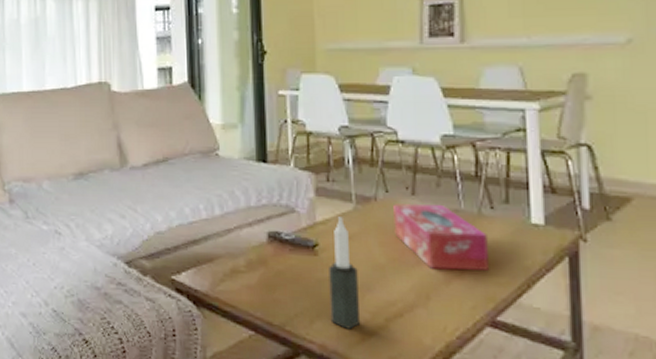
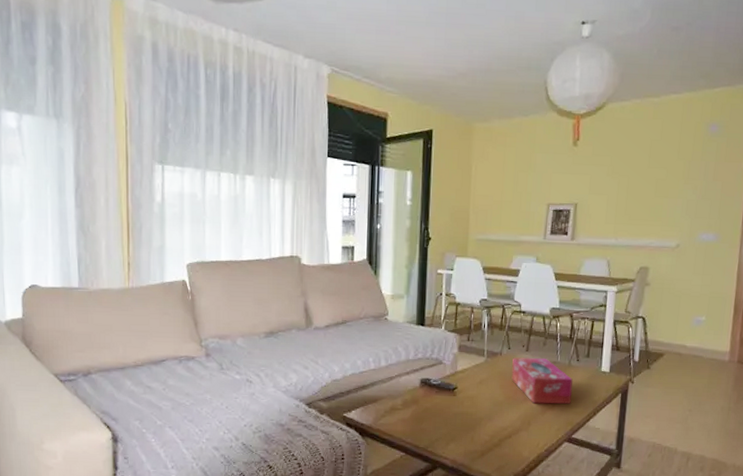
candle: present [329,217,361,329] -> none [461,367,484,448]

